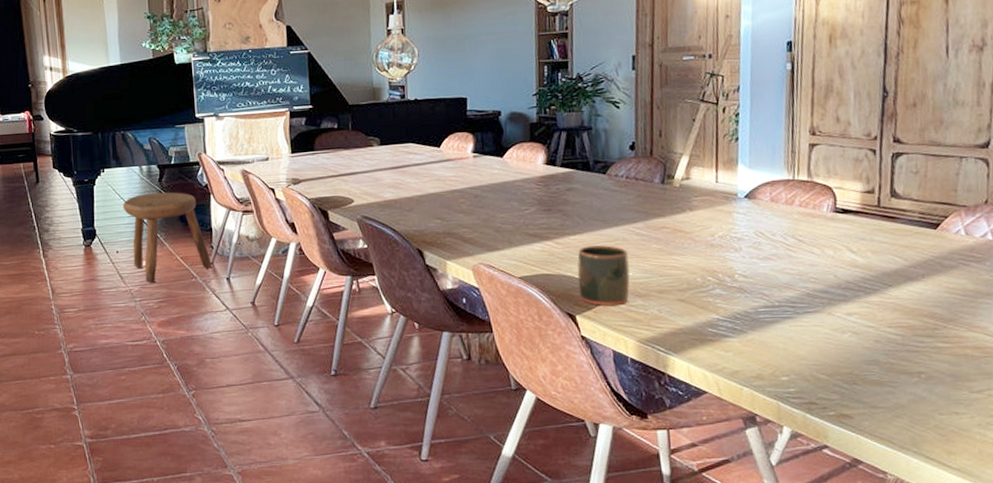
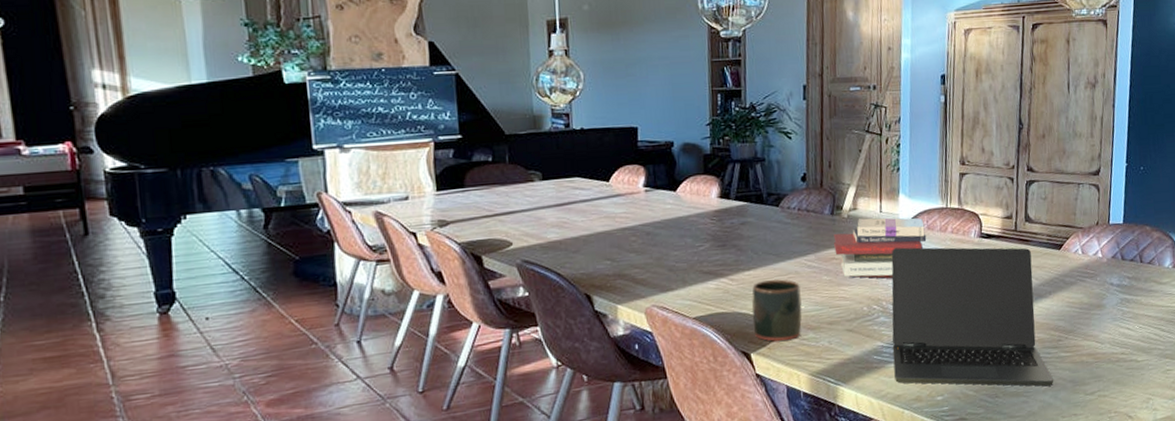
stool: present [123,192,212,283] -> none [214,241,338,354]
books: none [664,188,770,251] -> present [833,217,927,279]
laptop: none [728,219,928,378] -> present [891,247,1054,387]

